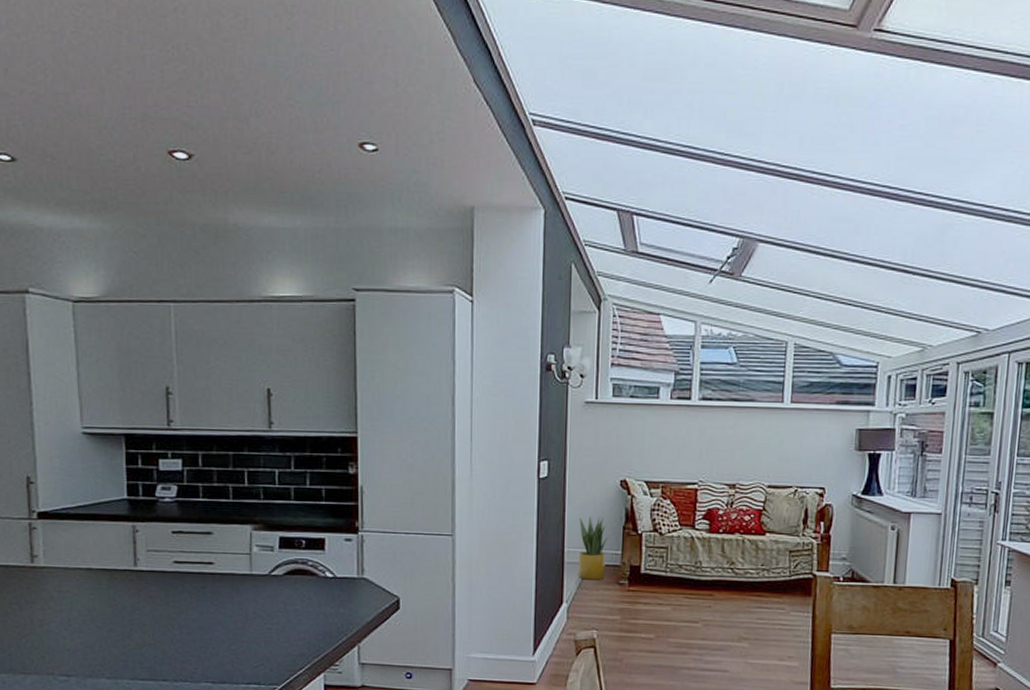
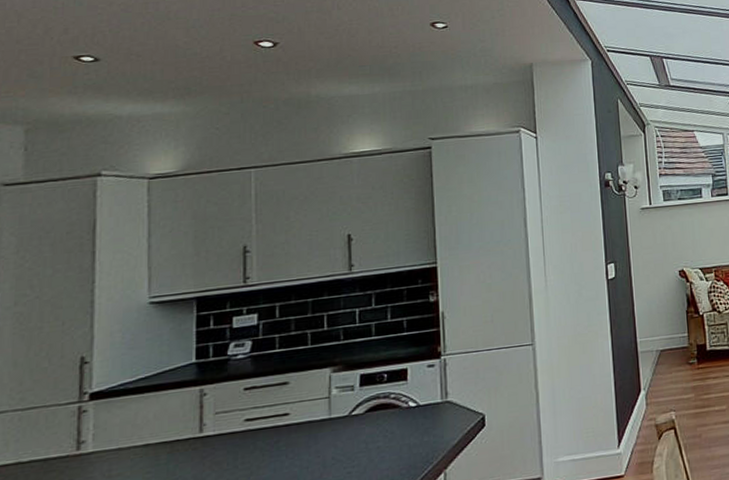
planter: present [578,516,608,580] -> none [647,305,676,366]

